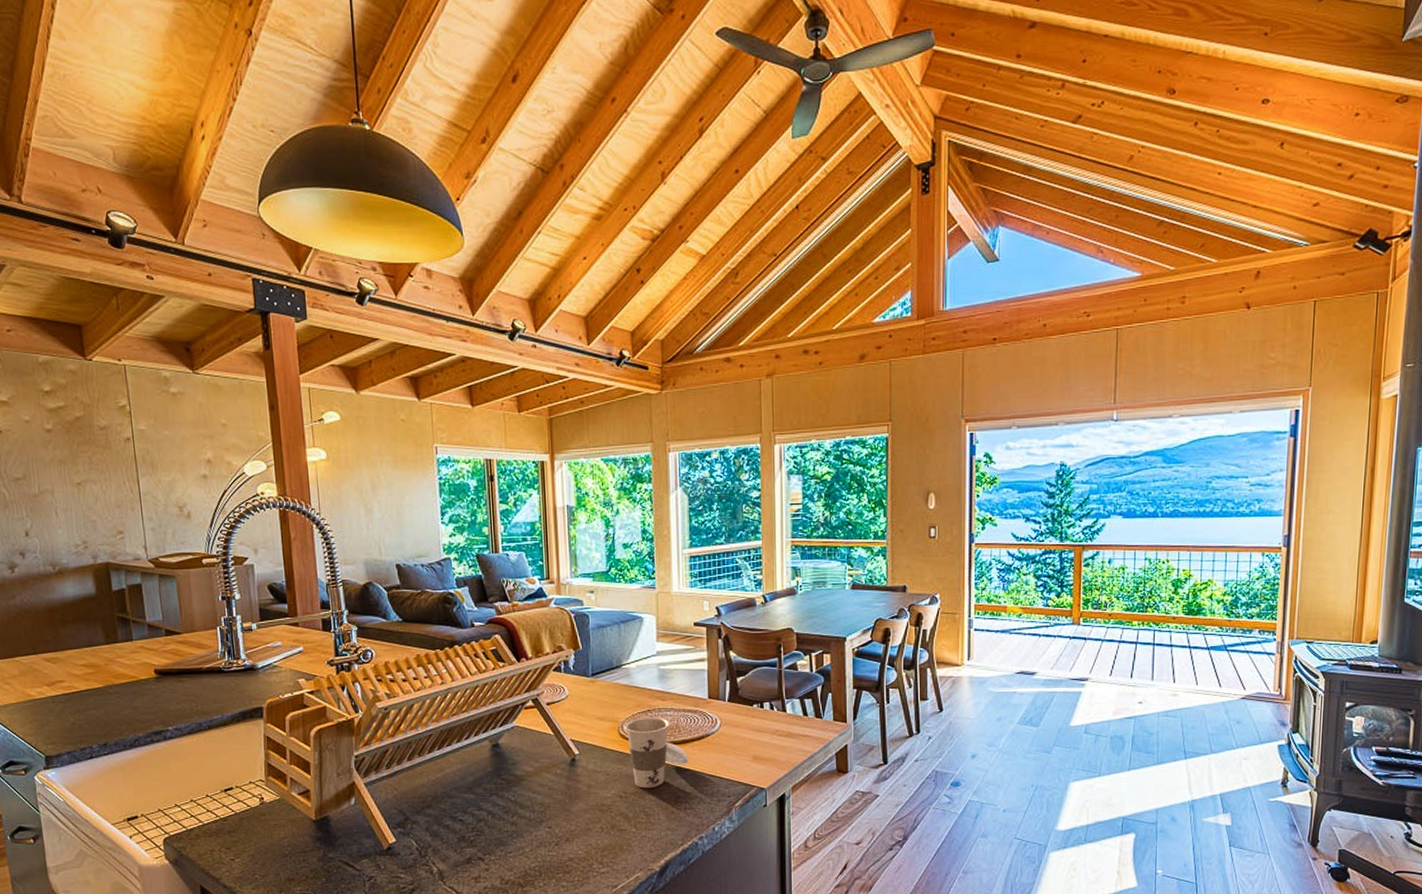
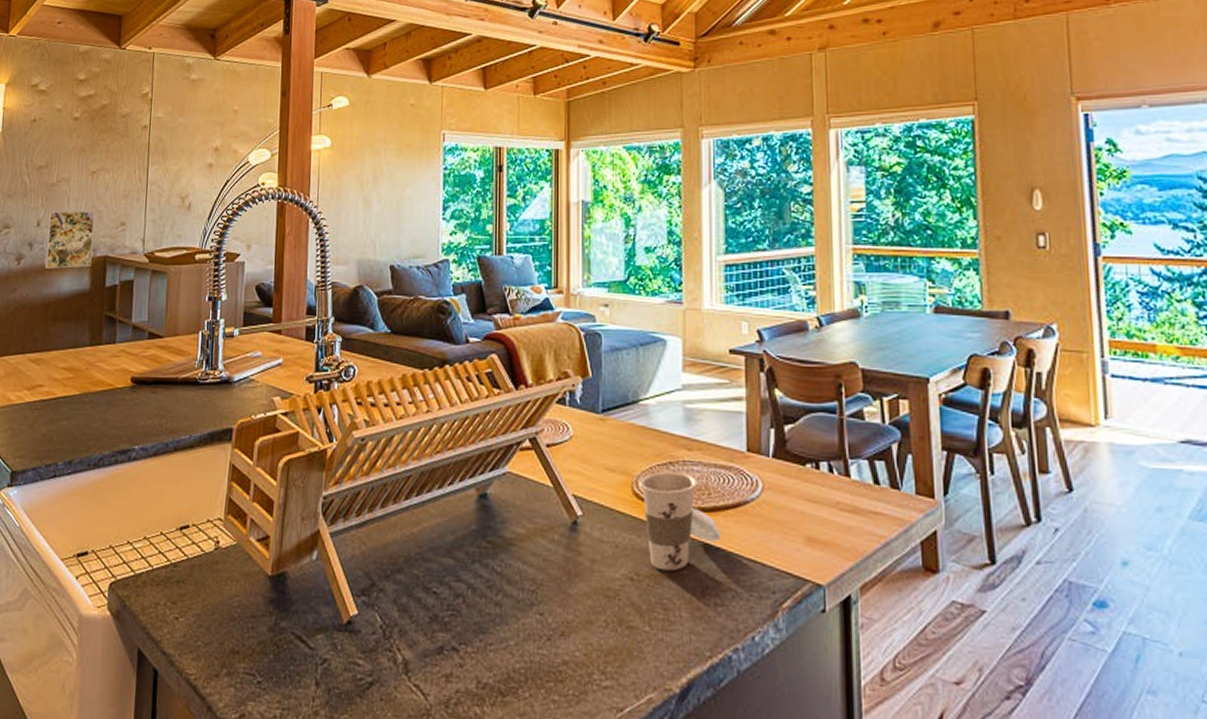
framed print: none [36,520,94,576] -> present [45,210,94,269]

